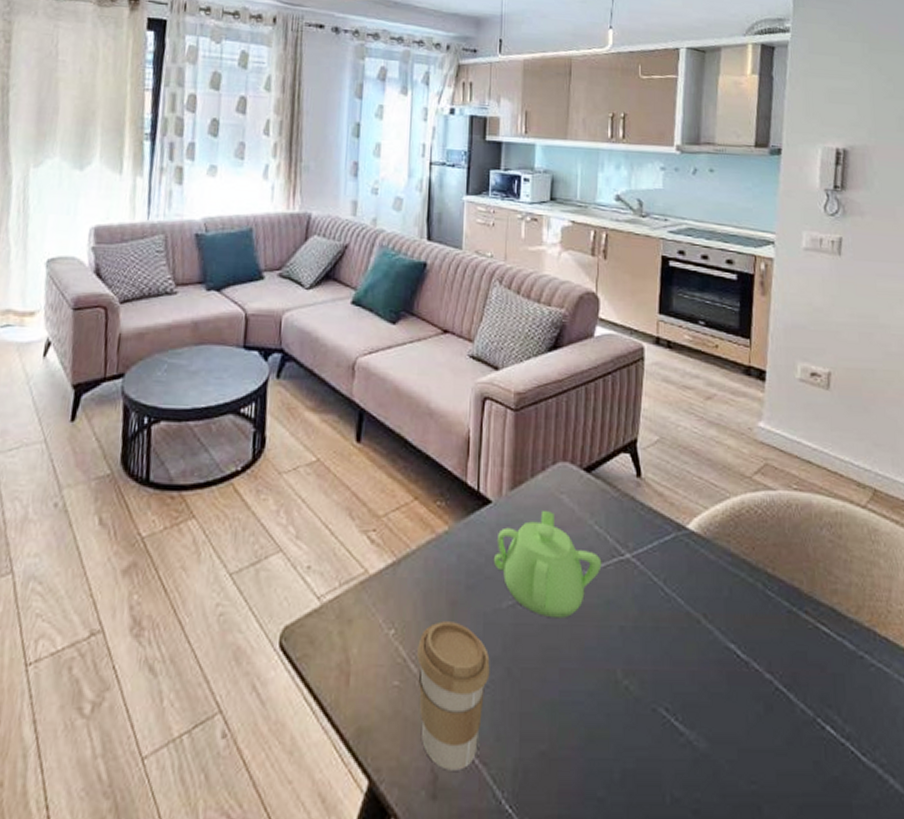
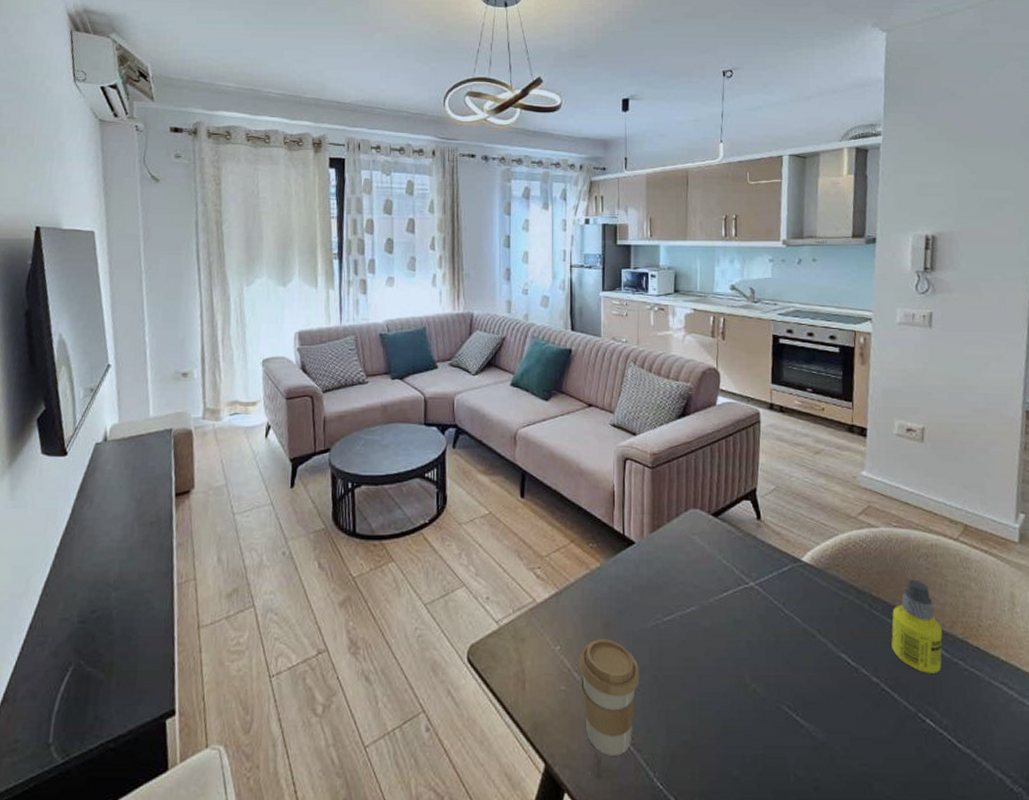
teapot: present [494,511,602,619] -> none [639,549,730,636]
bottle: none [788,554,847,669] -> present [891,579,943,673]

